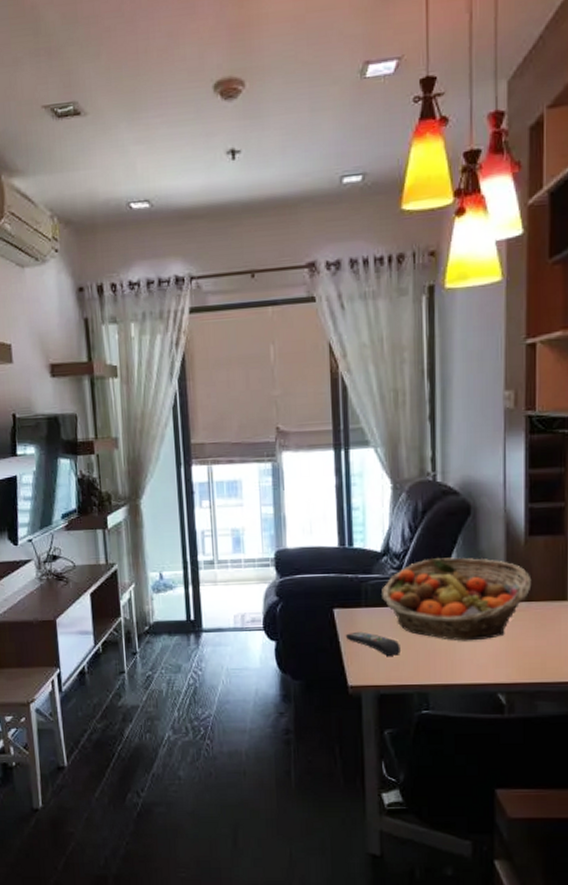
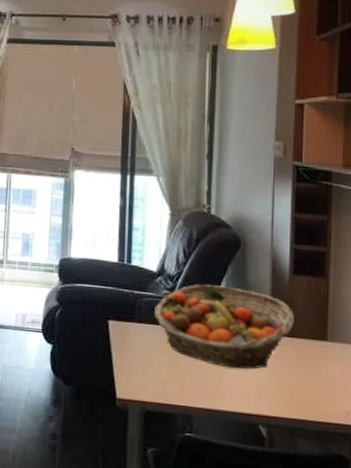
remote control: present [345,631,400,656] -> none [117,345,169,374]

